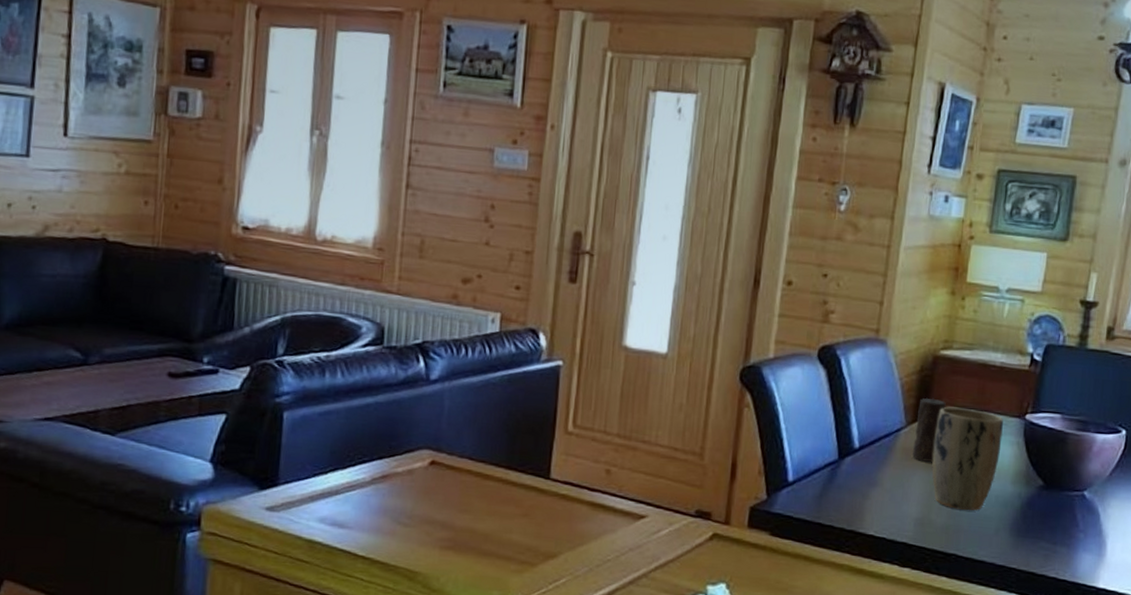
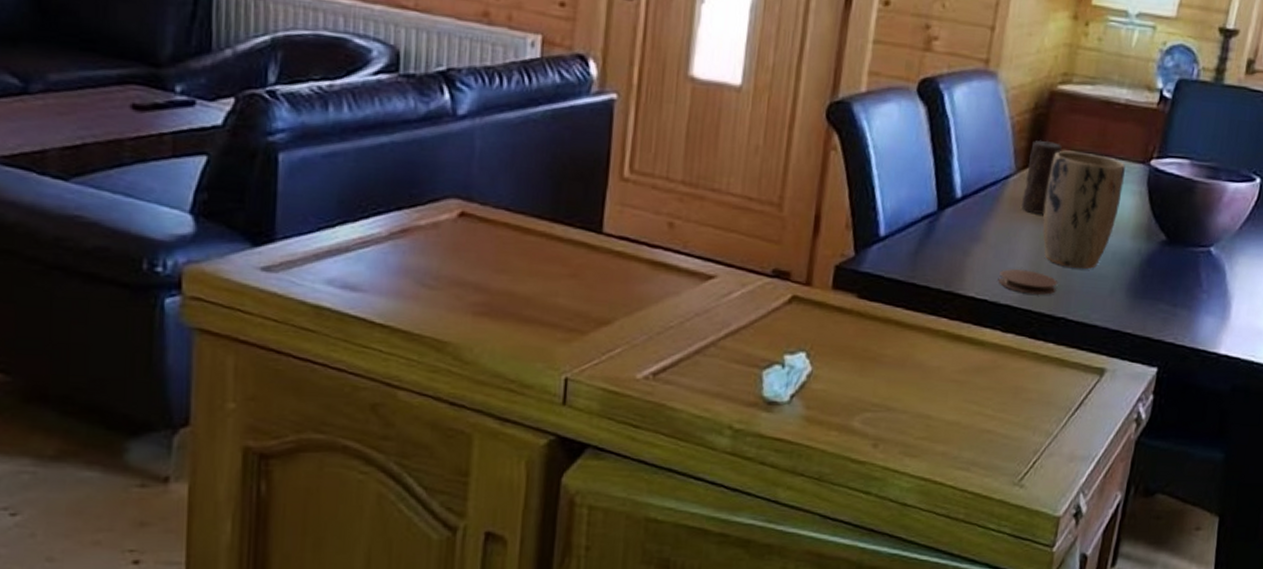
coaster: none [894,510,948,534] -> present [997,269,1058,295]

